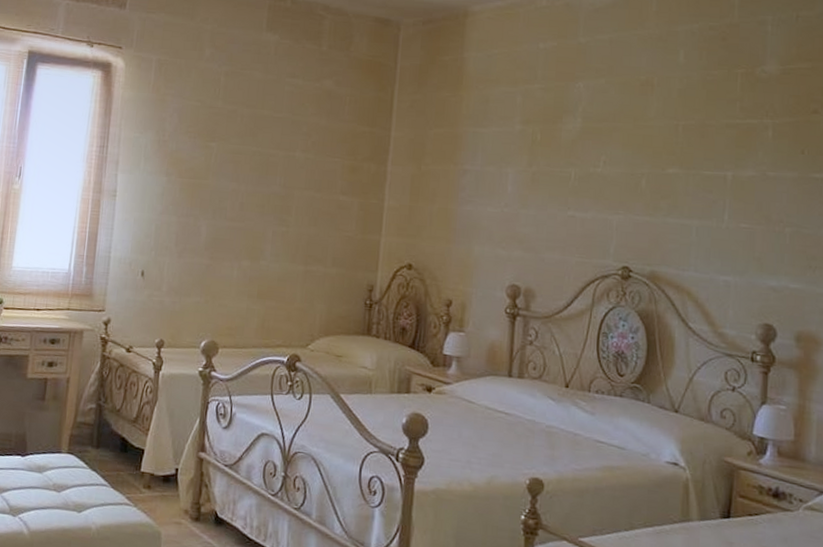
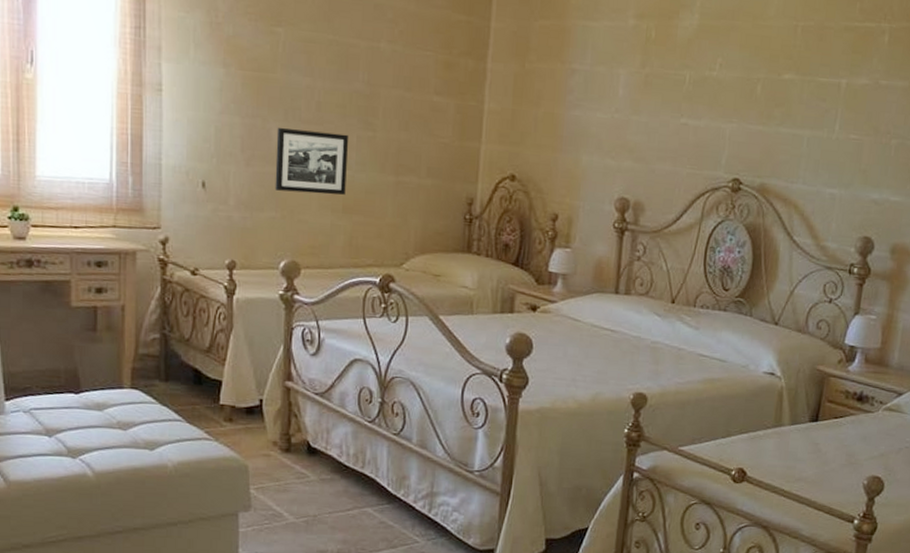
picture frame: none [201,225,265,282] -> present [275,128,348,195]

